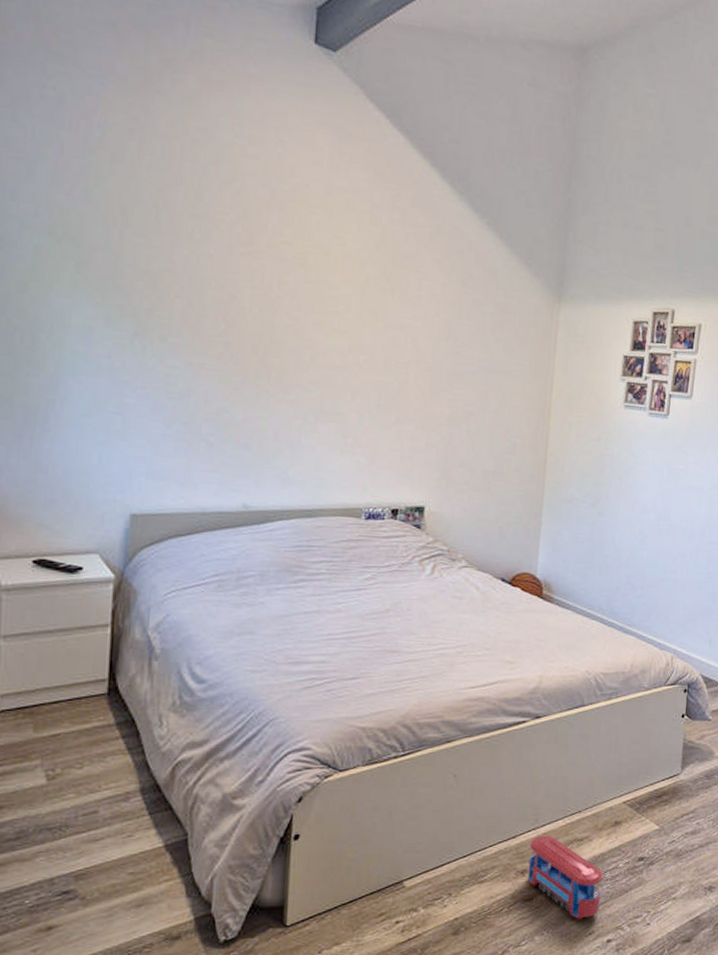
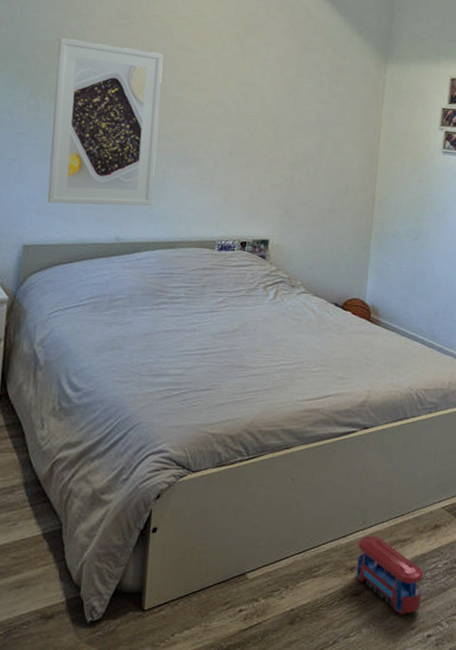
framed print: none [158,268,296,468] -> present [47,38,164,206]

